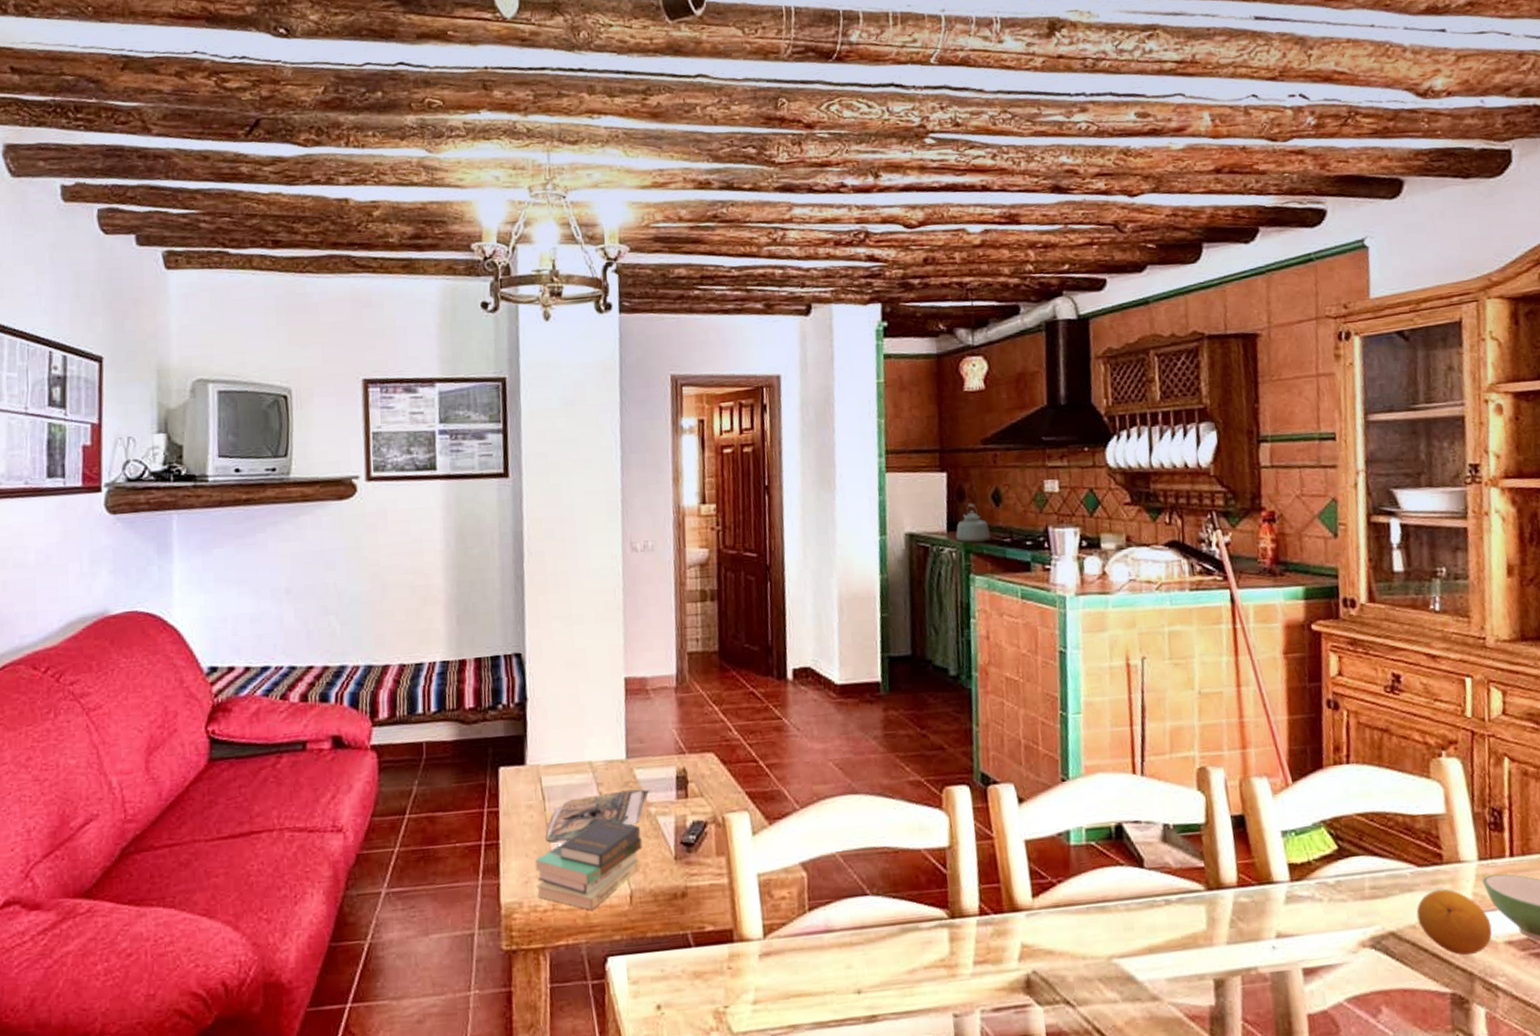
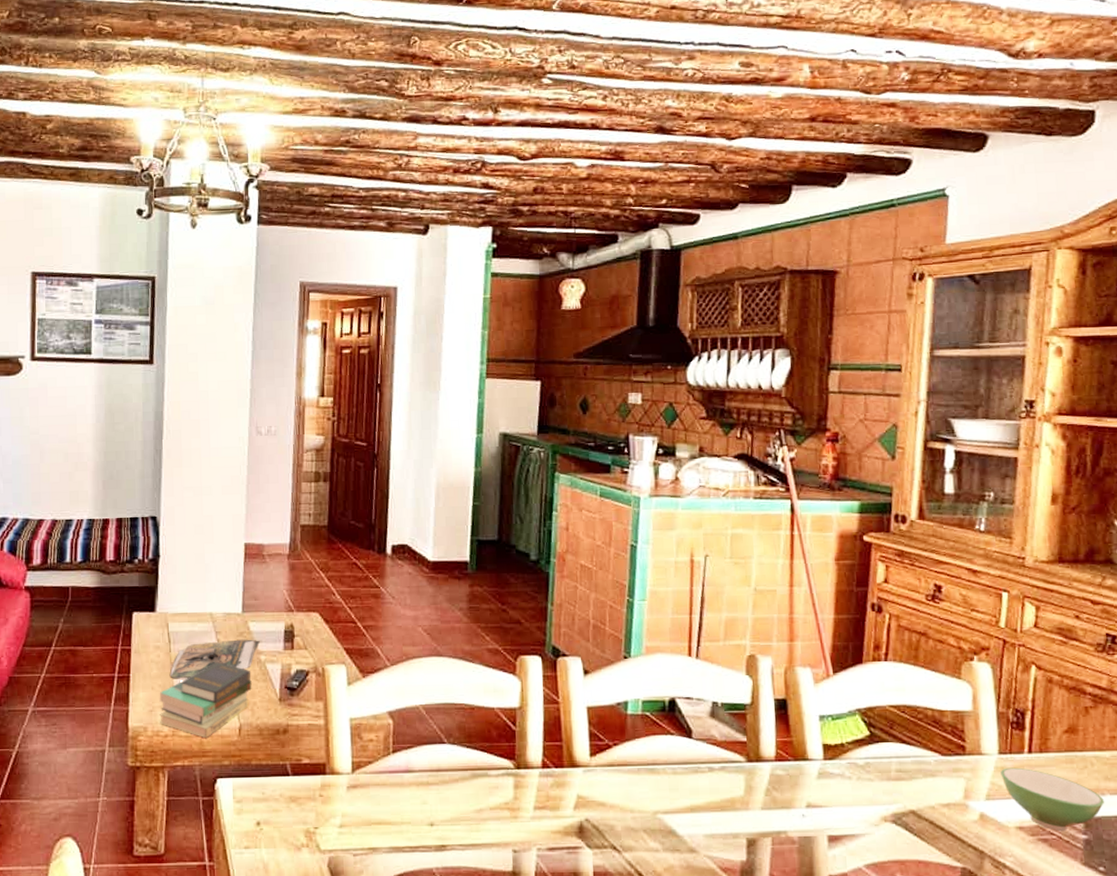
kettle: present [956,502,991,544] -> none [545,409,577,446]
fruit: present [1416,889,1493,956] -> none [936,776,1005,836]

